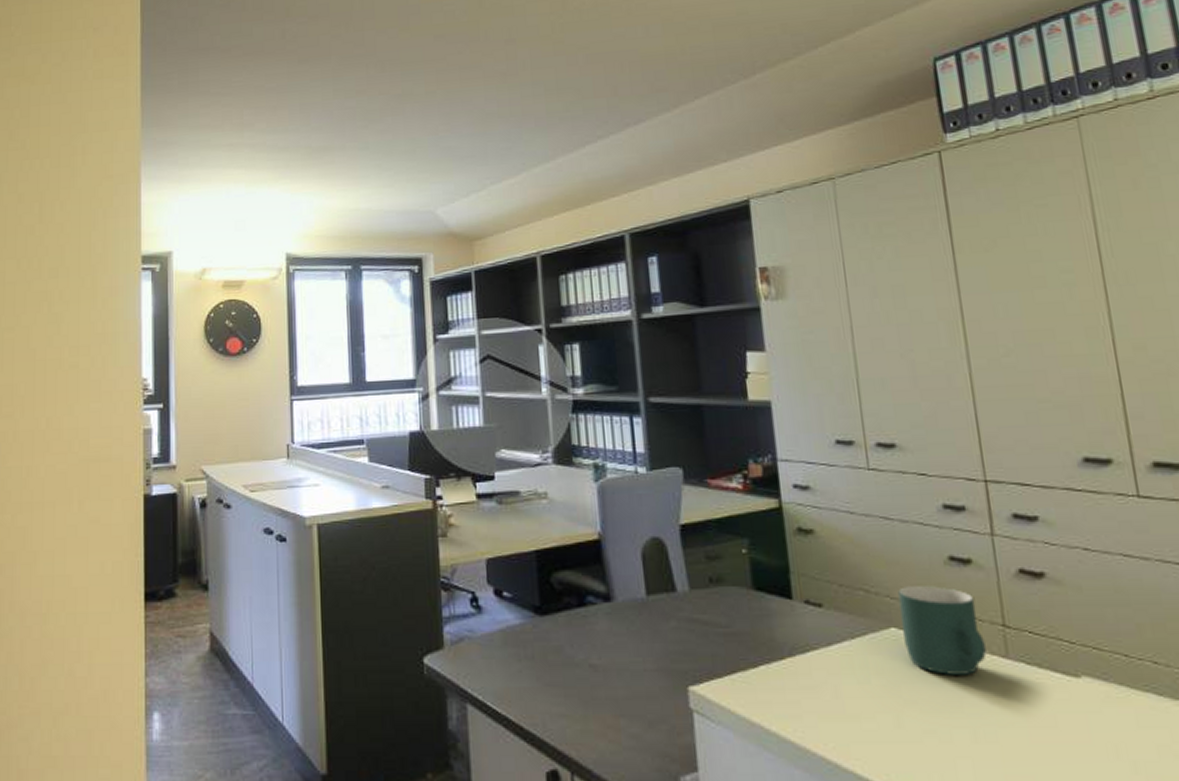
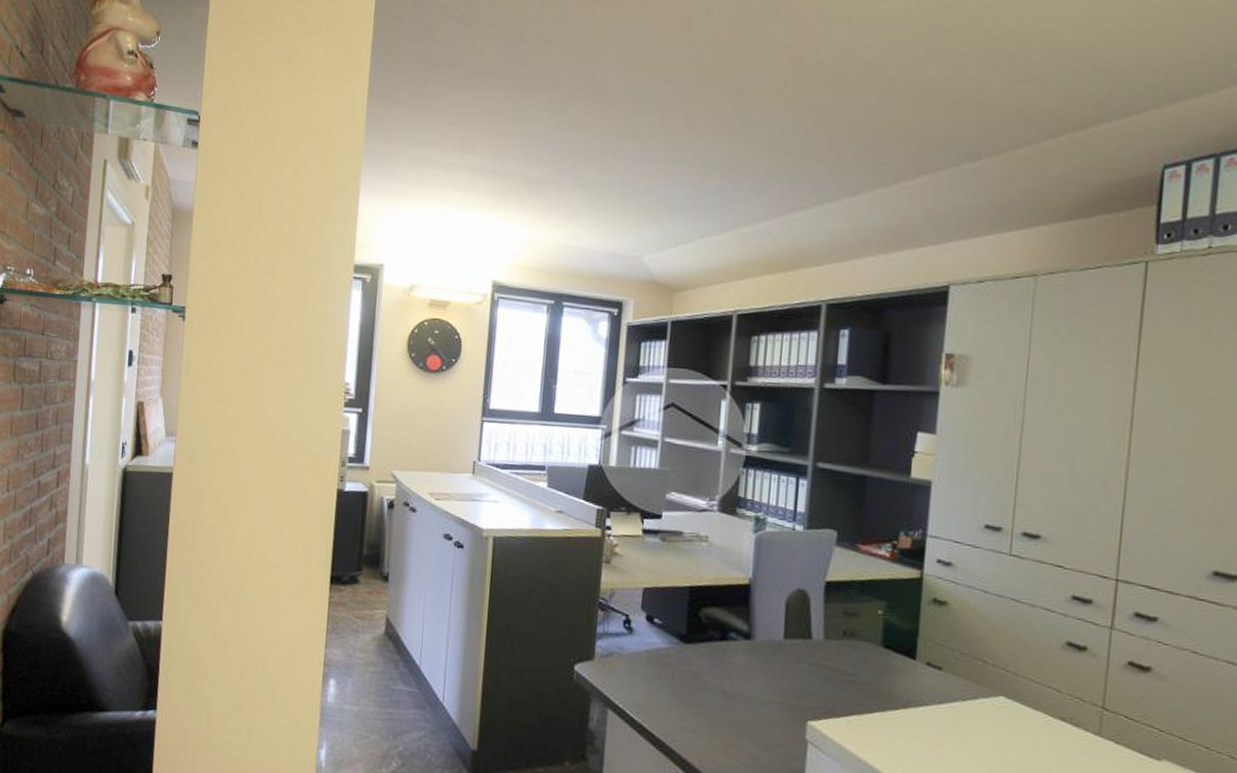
mug: present [898,586,987,675] -> none [1009,662,1082,745]

